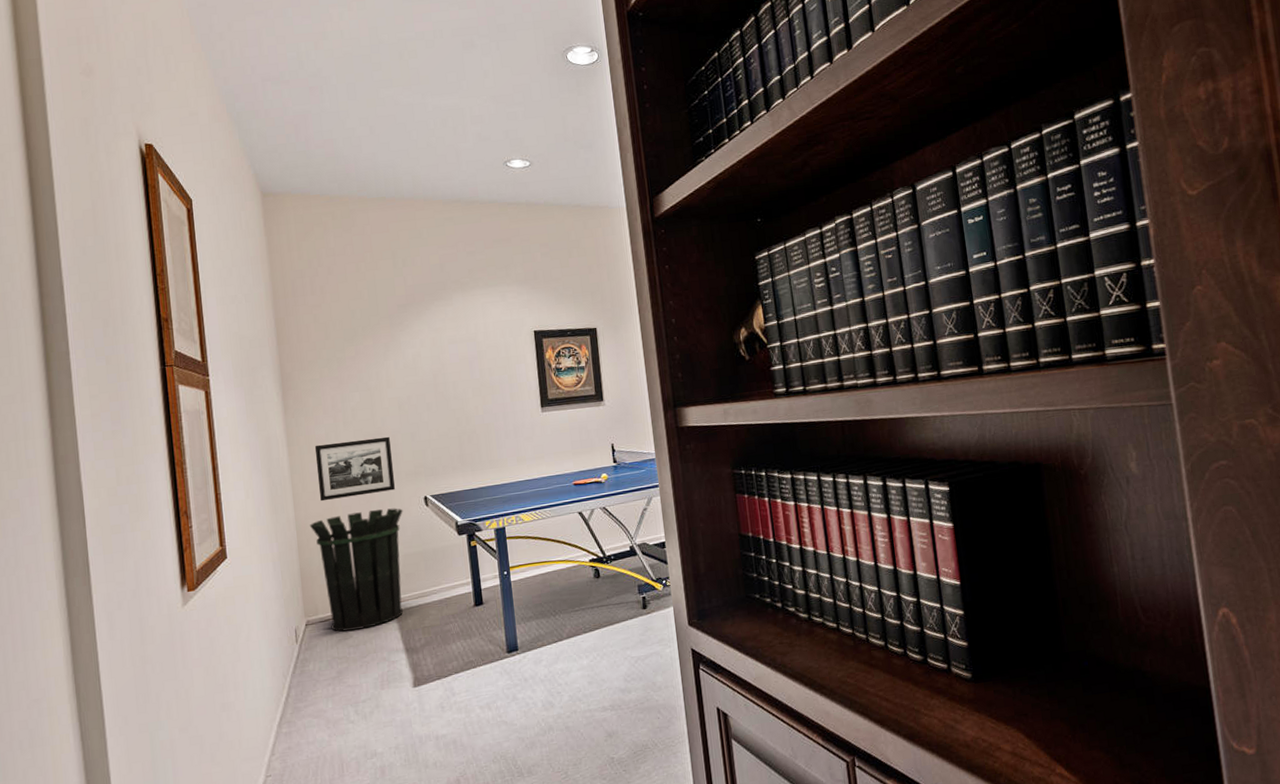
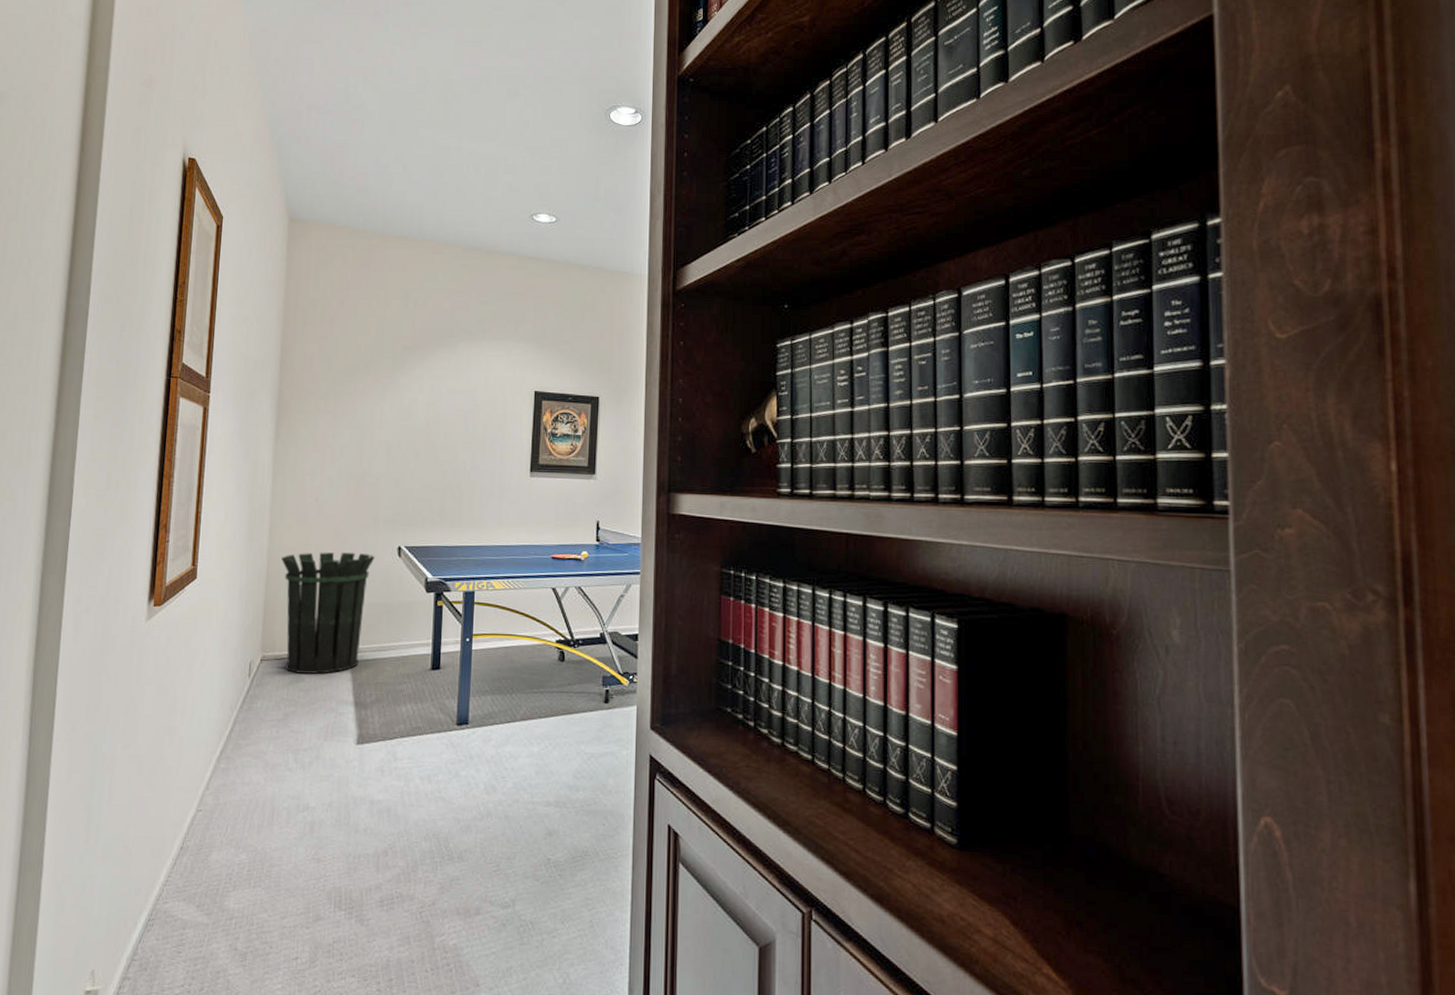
picture frame: present [314,436,395,502] -> none [296,477,374,536]

